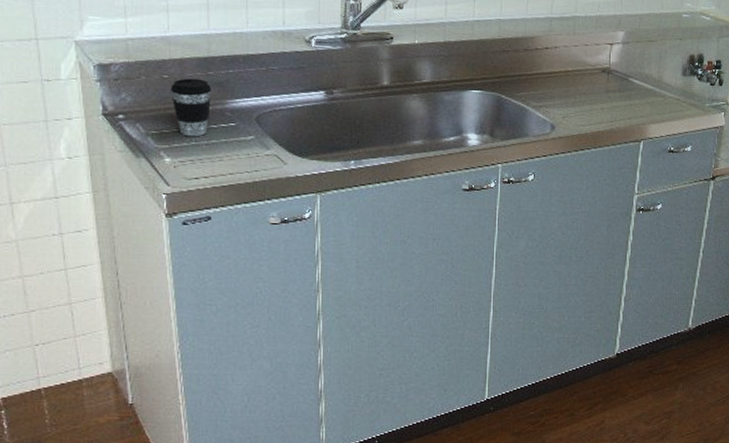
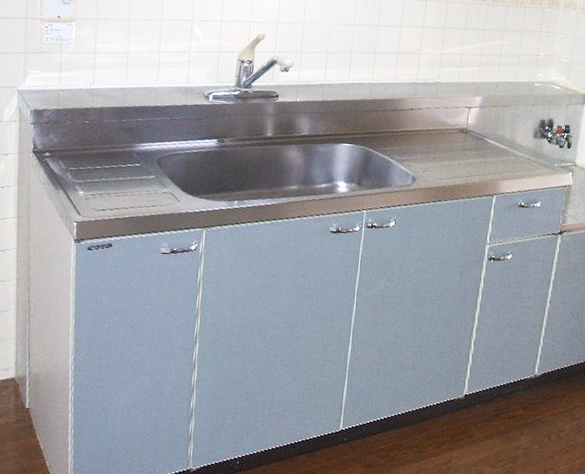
coffee cup: present [171,78,211,137] -> none [90,124,123,174]

